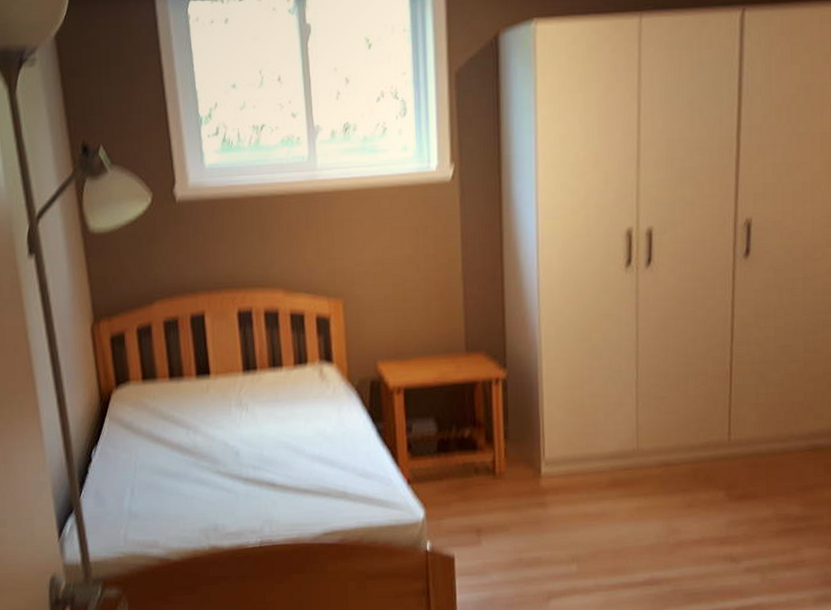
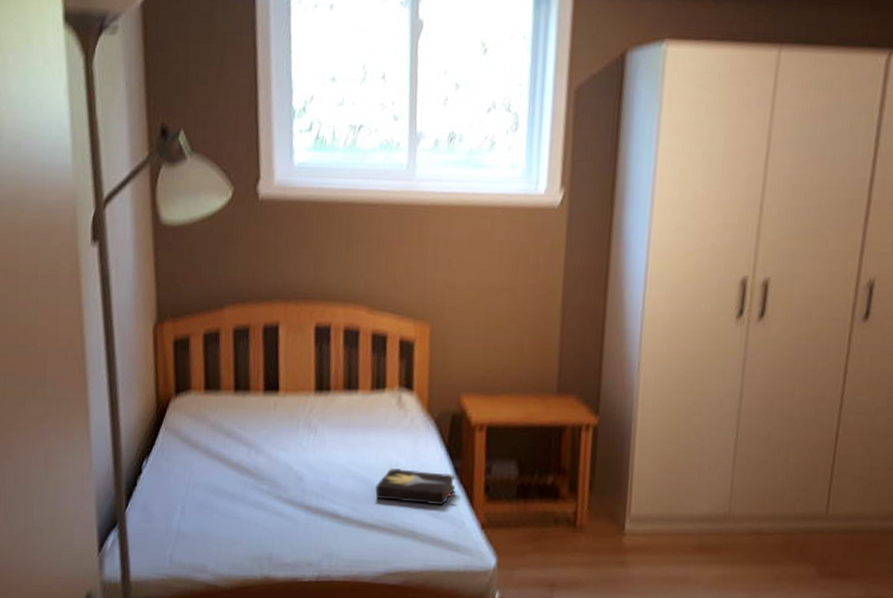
hardback book: none [307,435,382,467] -> present [375,468,457,506]

